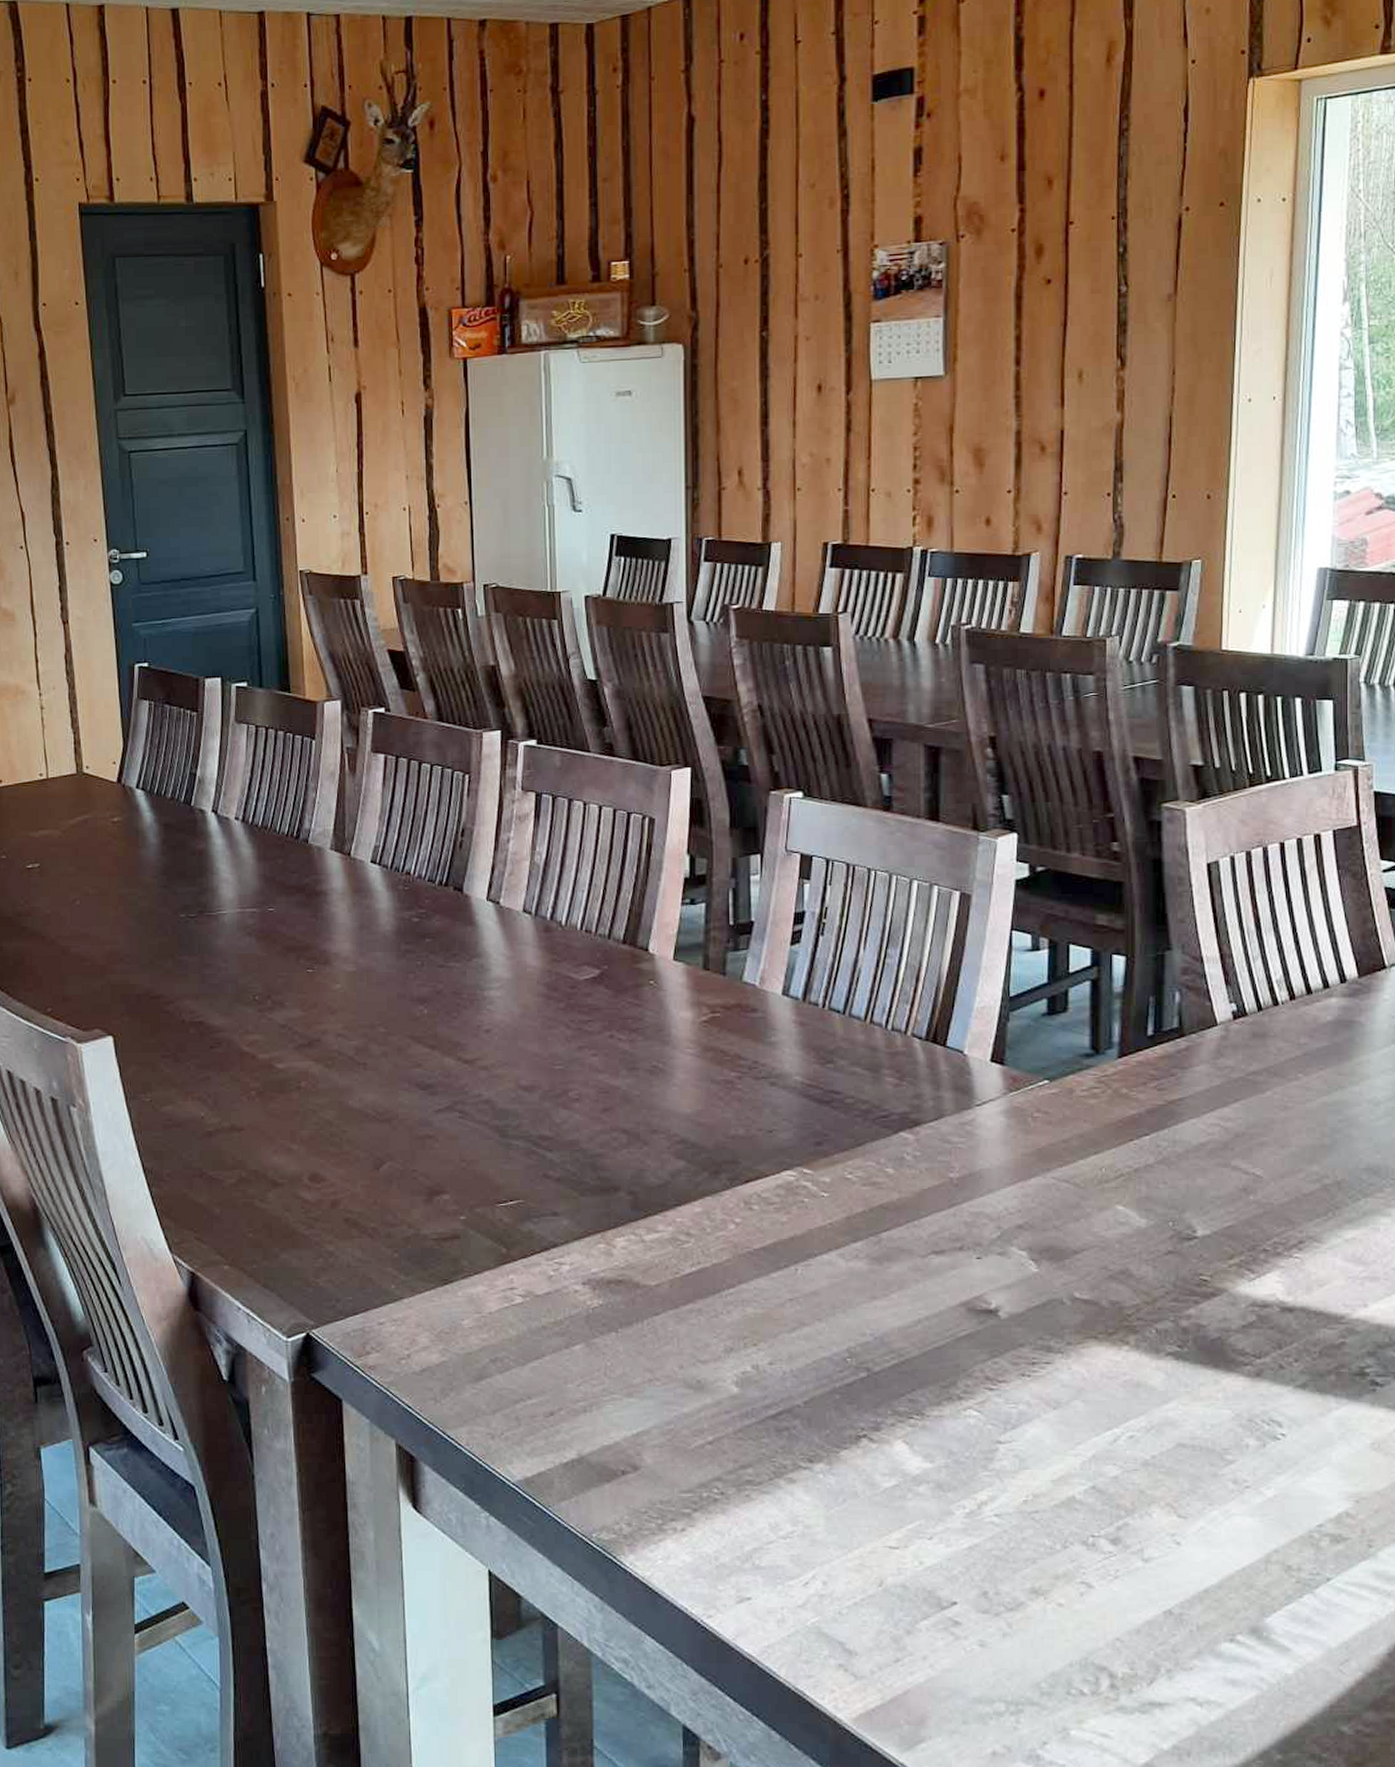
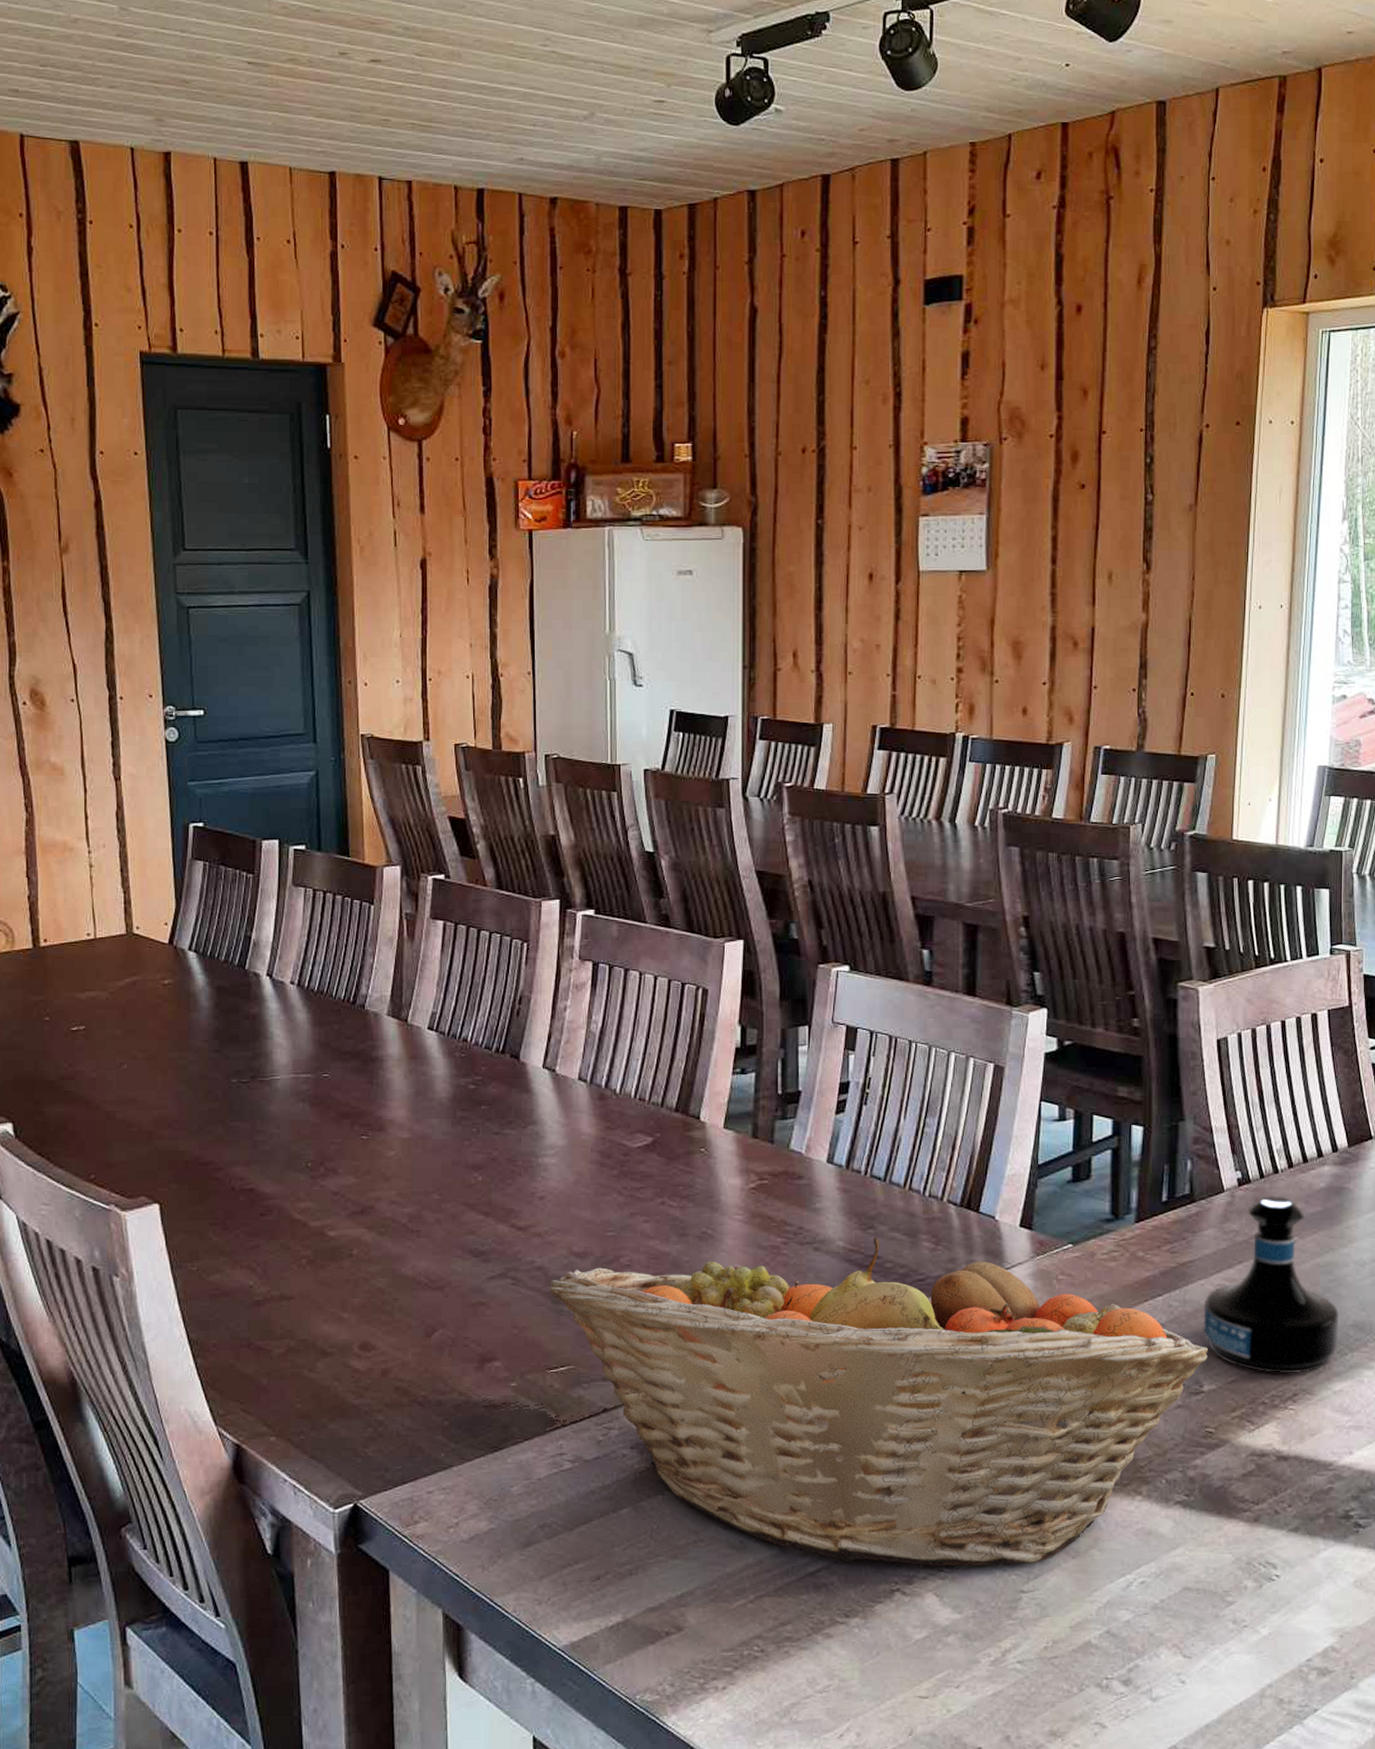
fruit basket: none [497,1071,1201,1414] -> present [550,1236,1208,1567]
tequila bottle: none [1195,1029,1351,1220] -> present [1203,1195,1340,1374]

